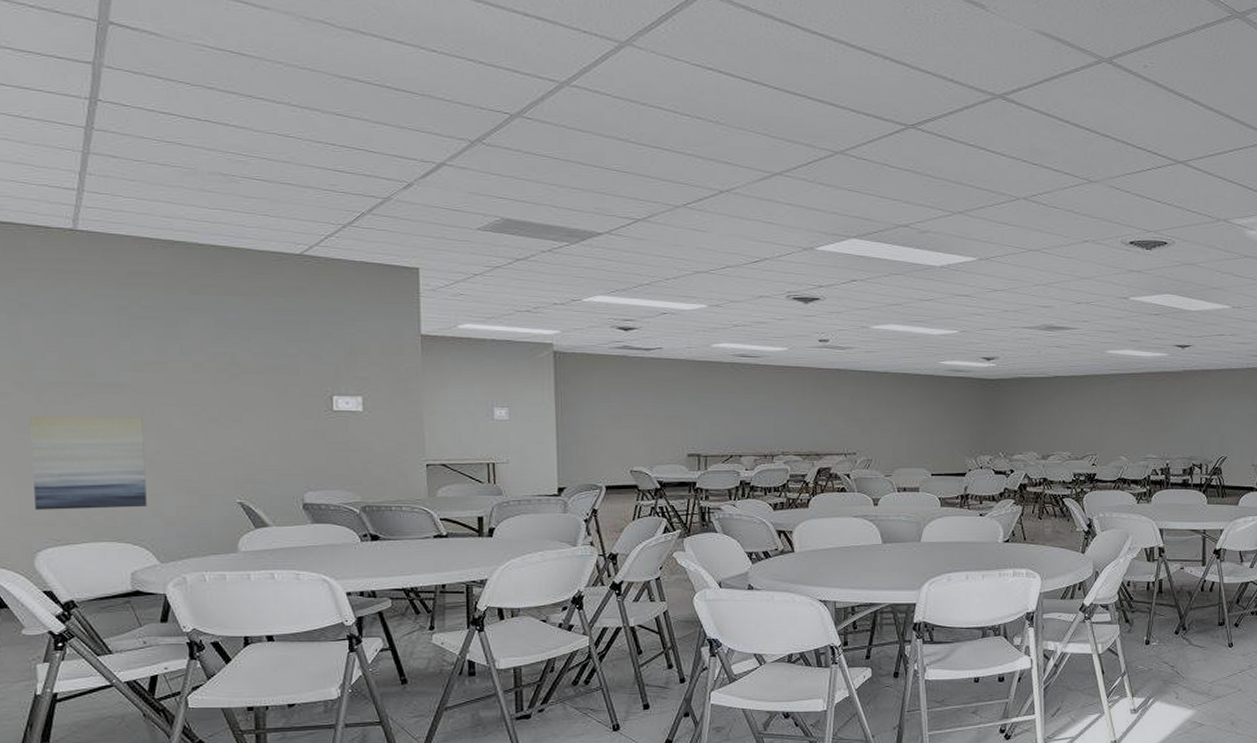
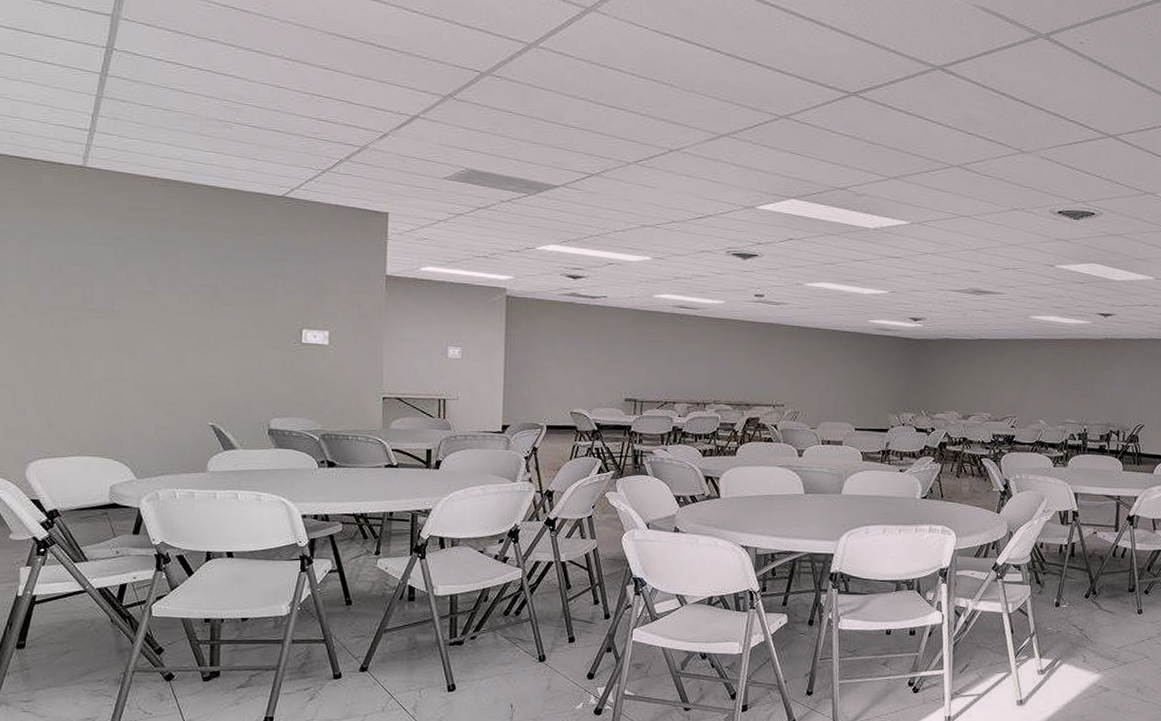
wall art: present [30,416,147,510] -> none [30,337,131,426]

